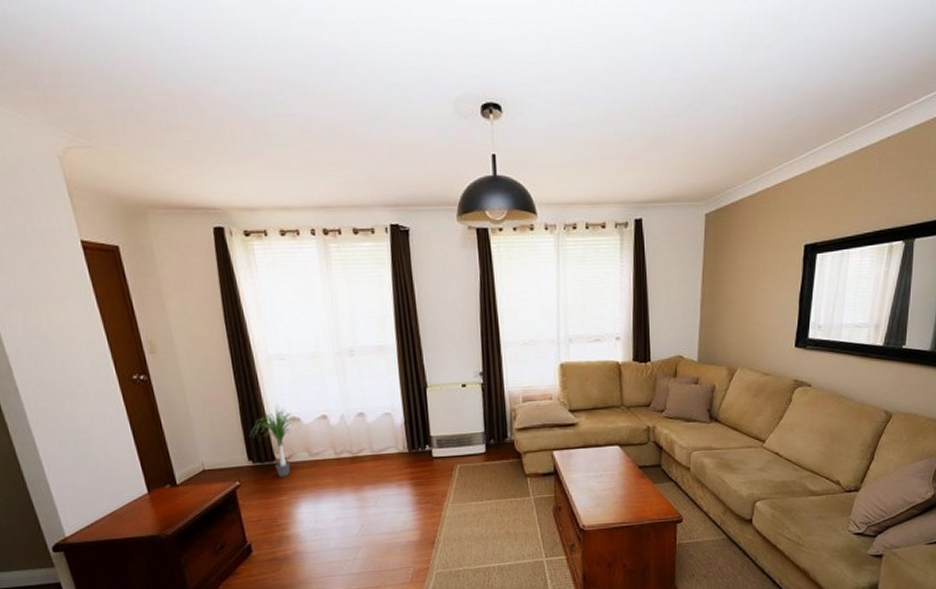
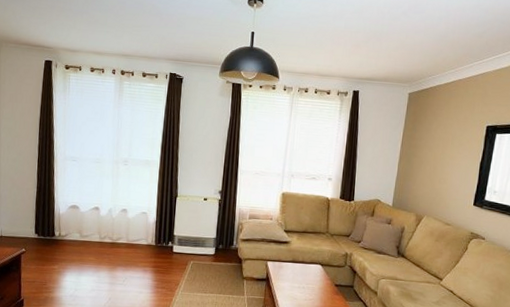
potted plant: present [251,404,302,477] -> none [41,194,79,251]

